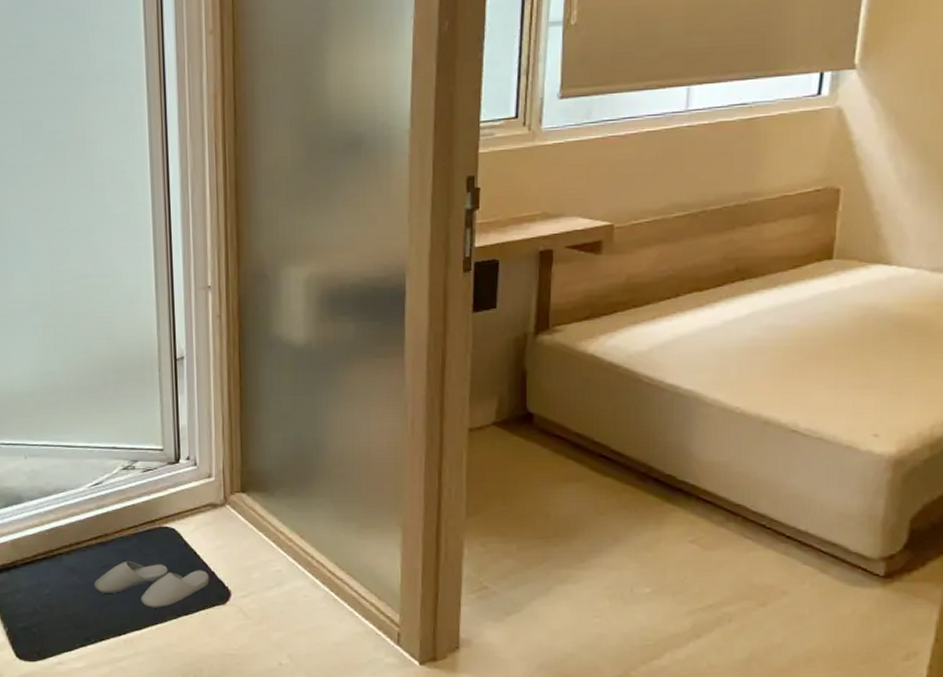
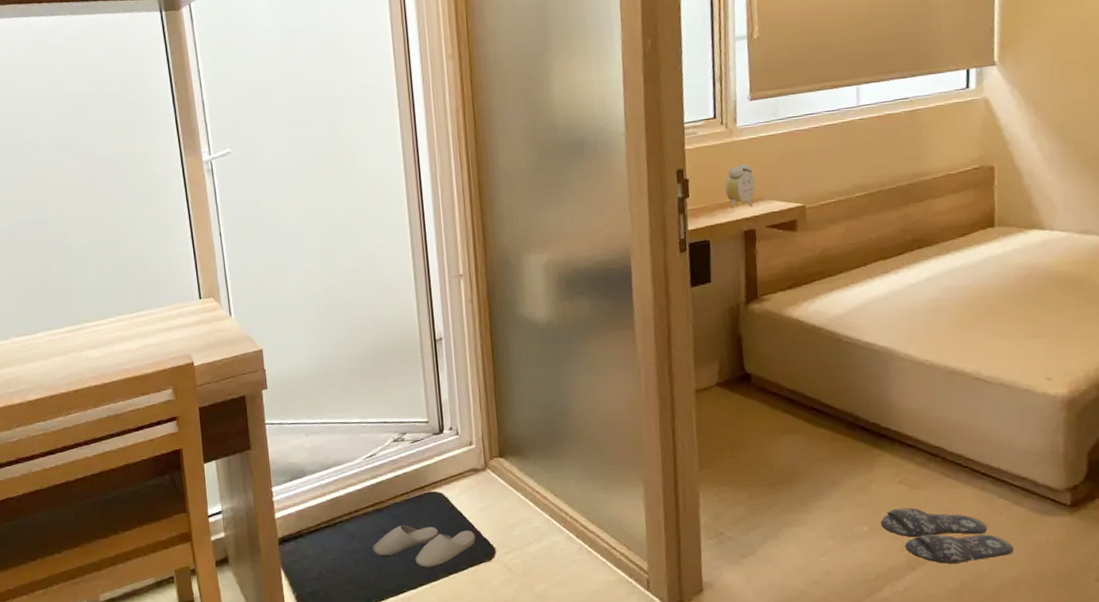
alarm clock: none [522,173,557,224] -> present [725,164,756,208]
slippers: none [667,570,813,633] -> present [881,507,1014,564]

